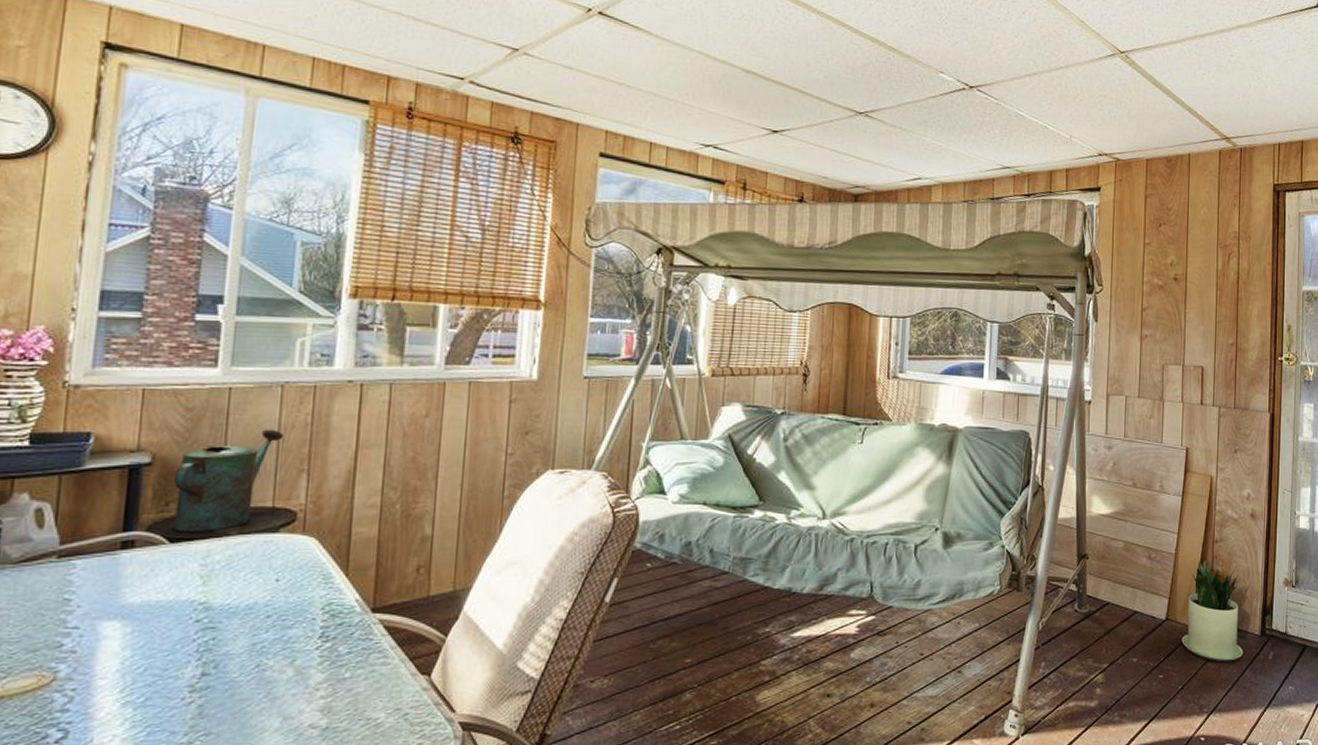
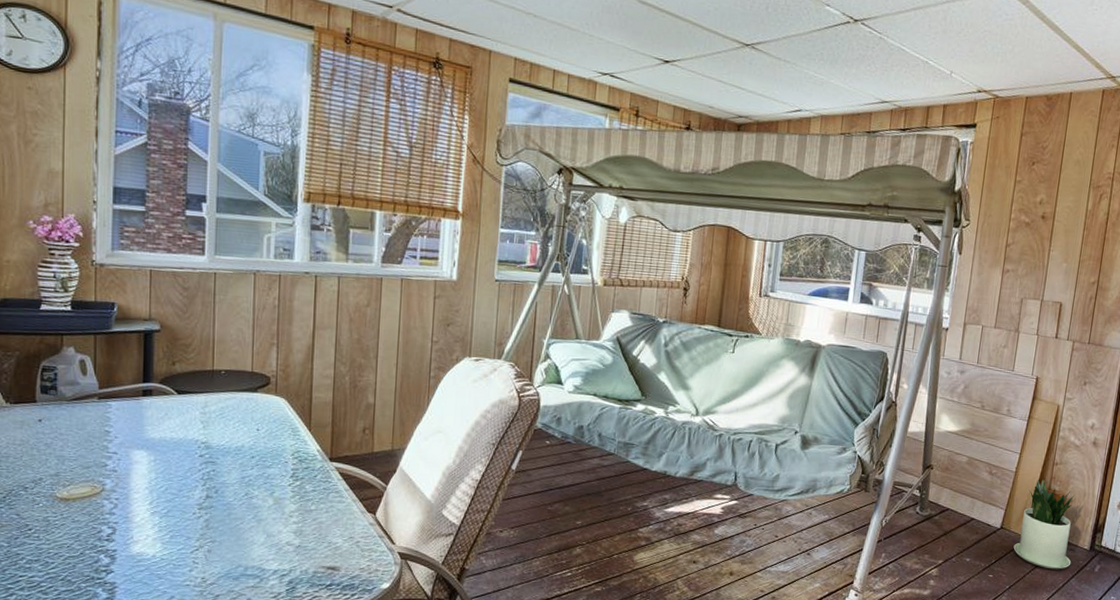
watering can: present [172,429,284,531] -> none [178,308,258,387]

